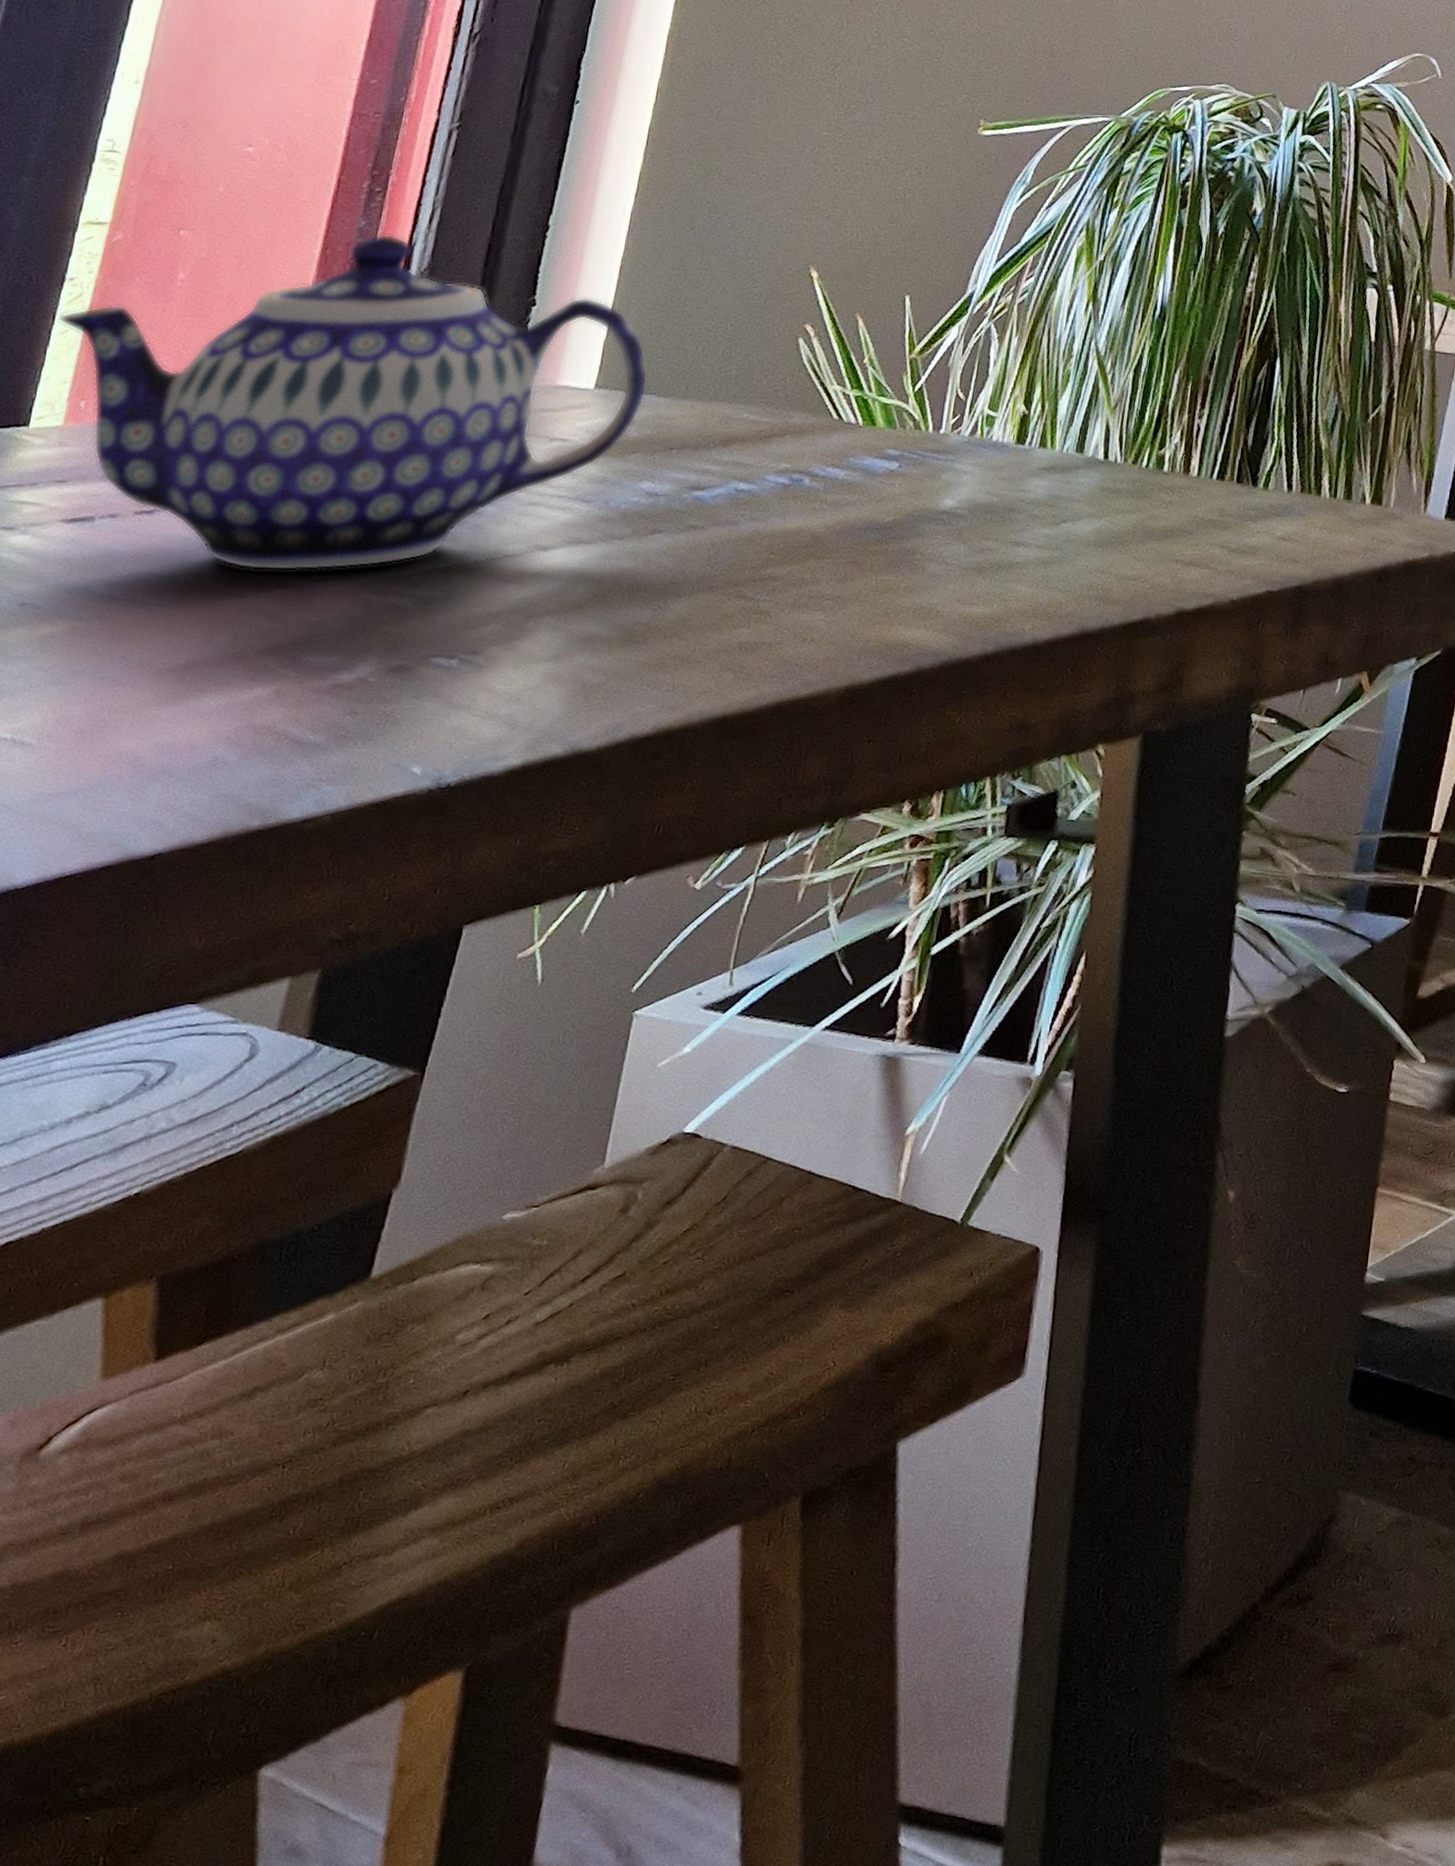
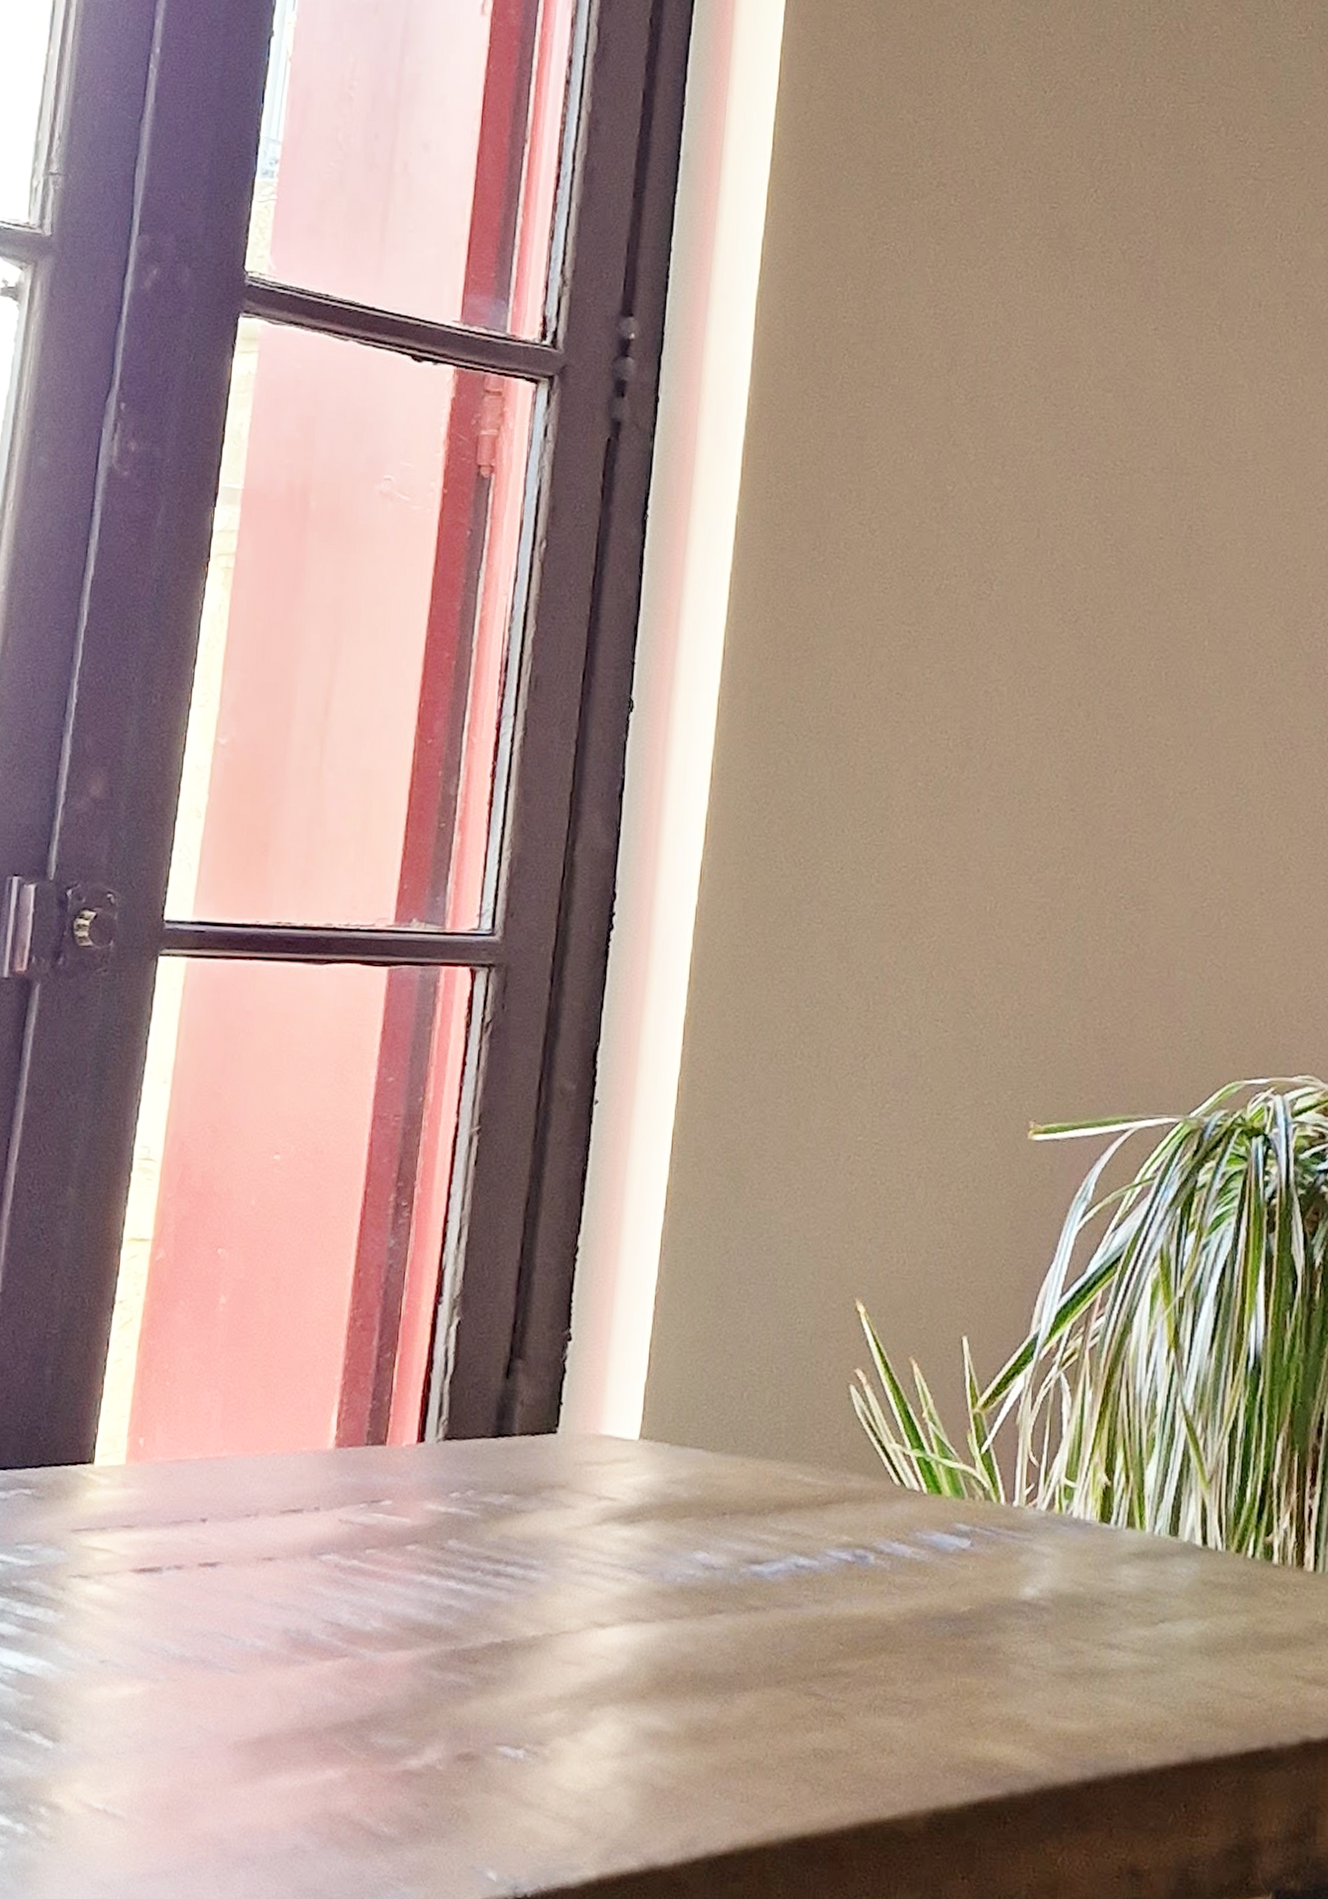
teapot: present [58,234,649,571] -> none [112,1254,694,1639]

